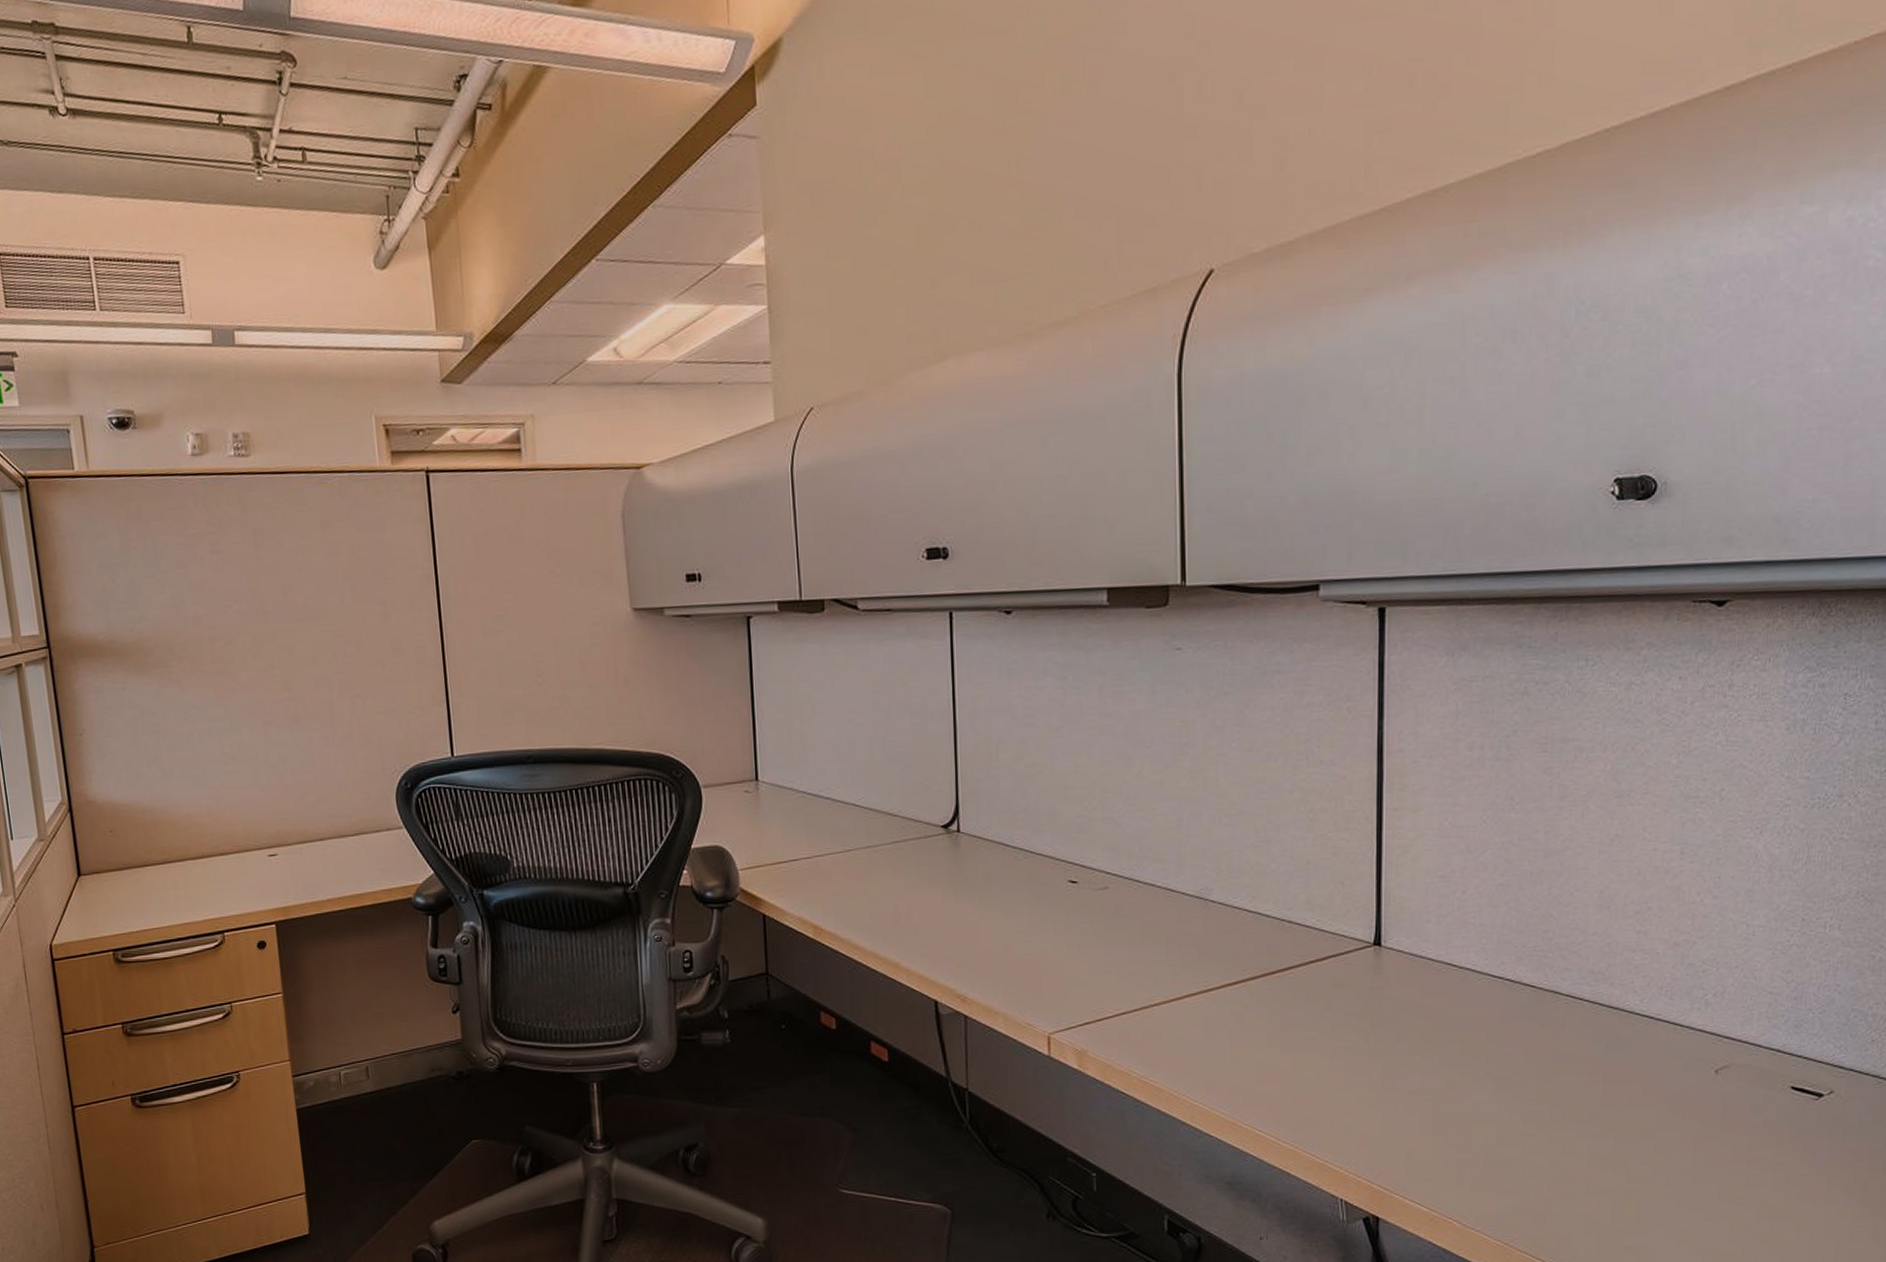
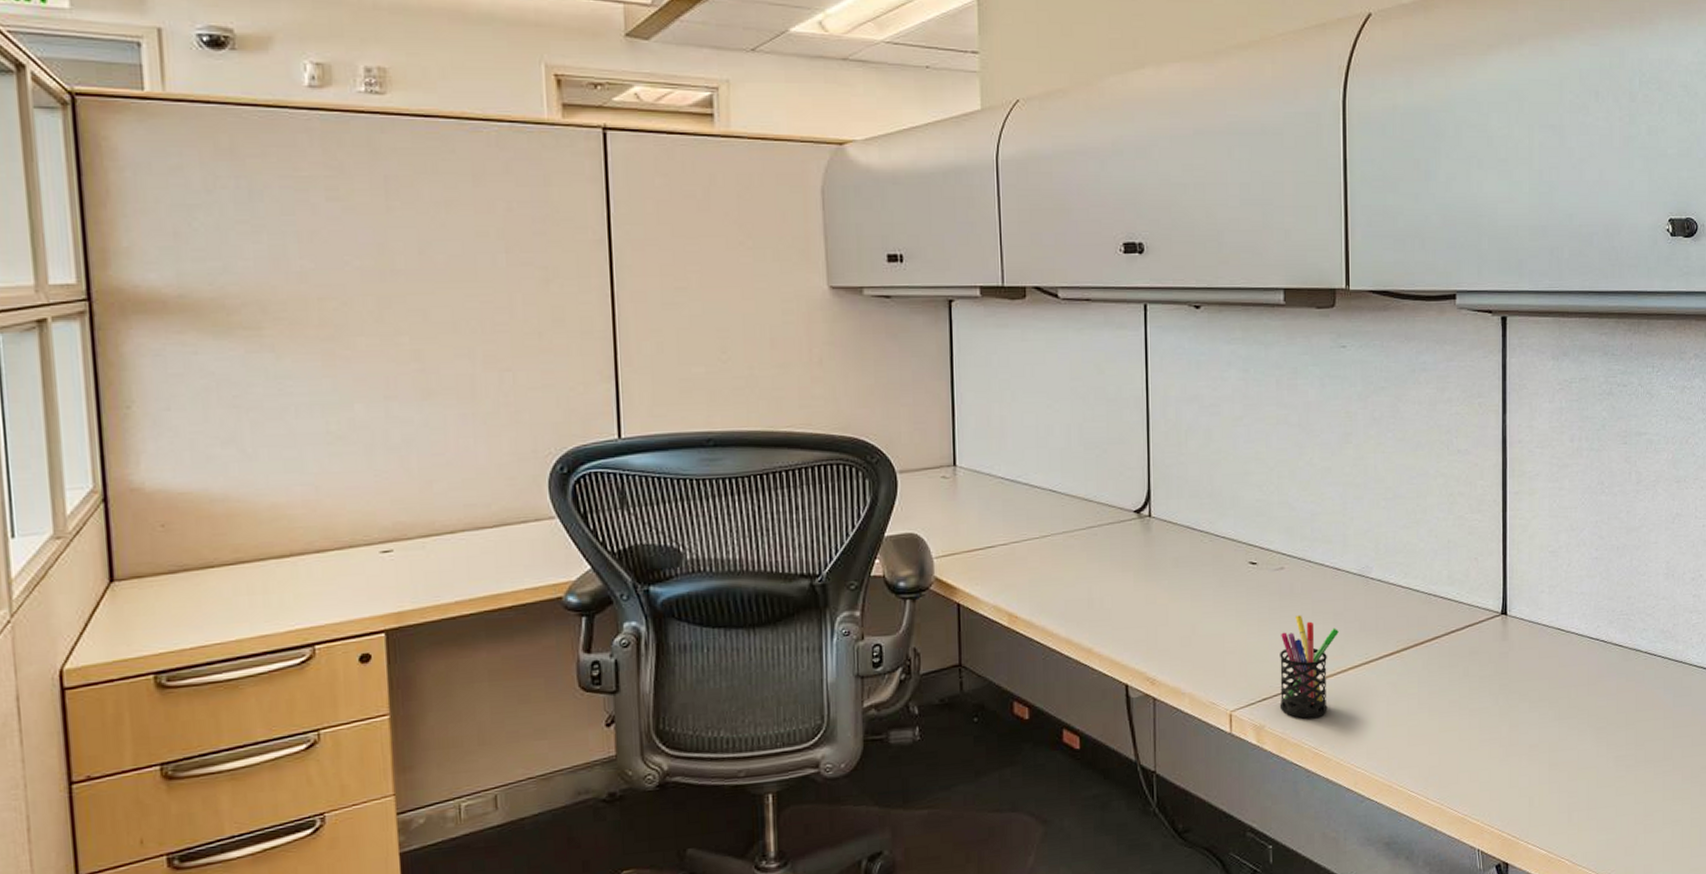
pen holder: none [1103,938,1172,1046] -> present [1279,615,1339,719]

